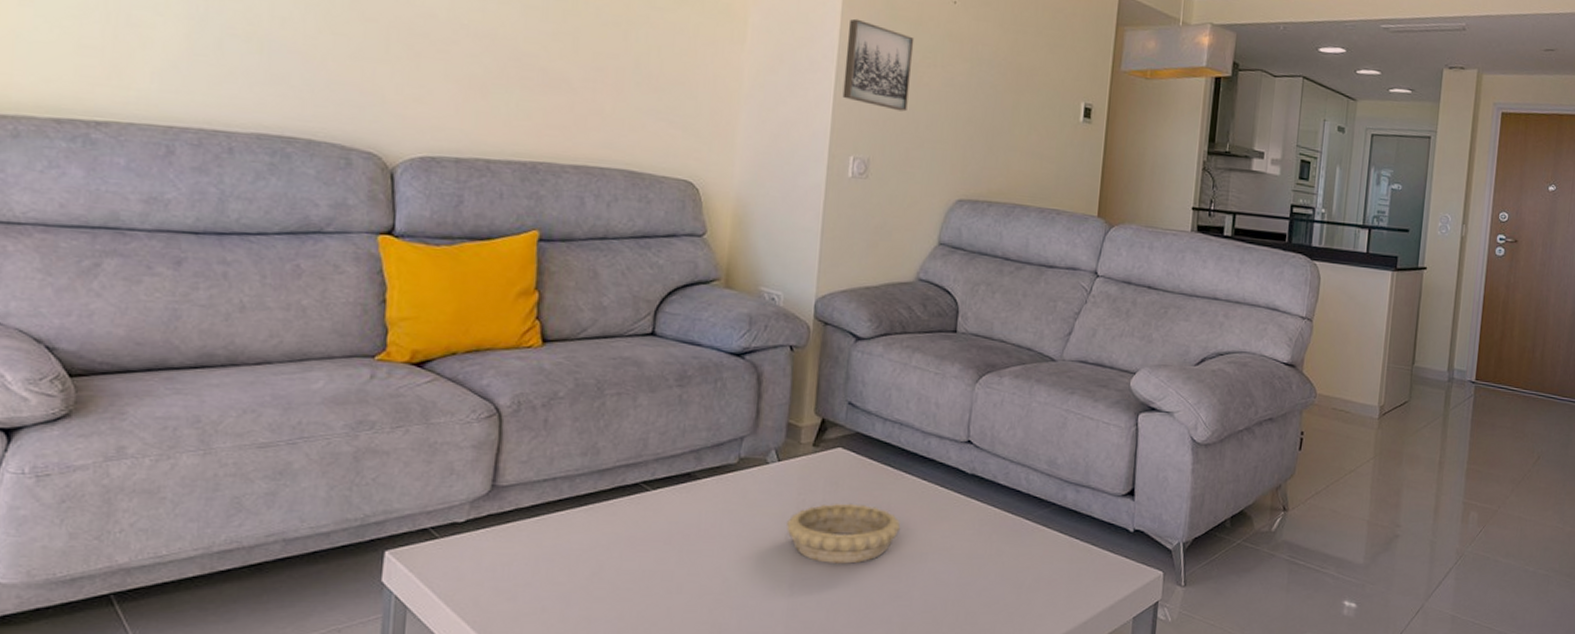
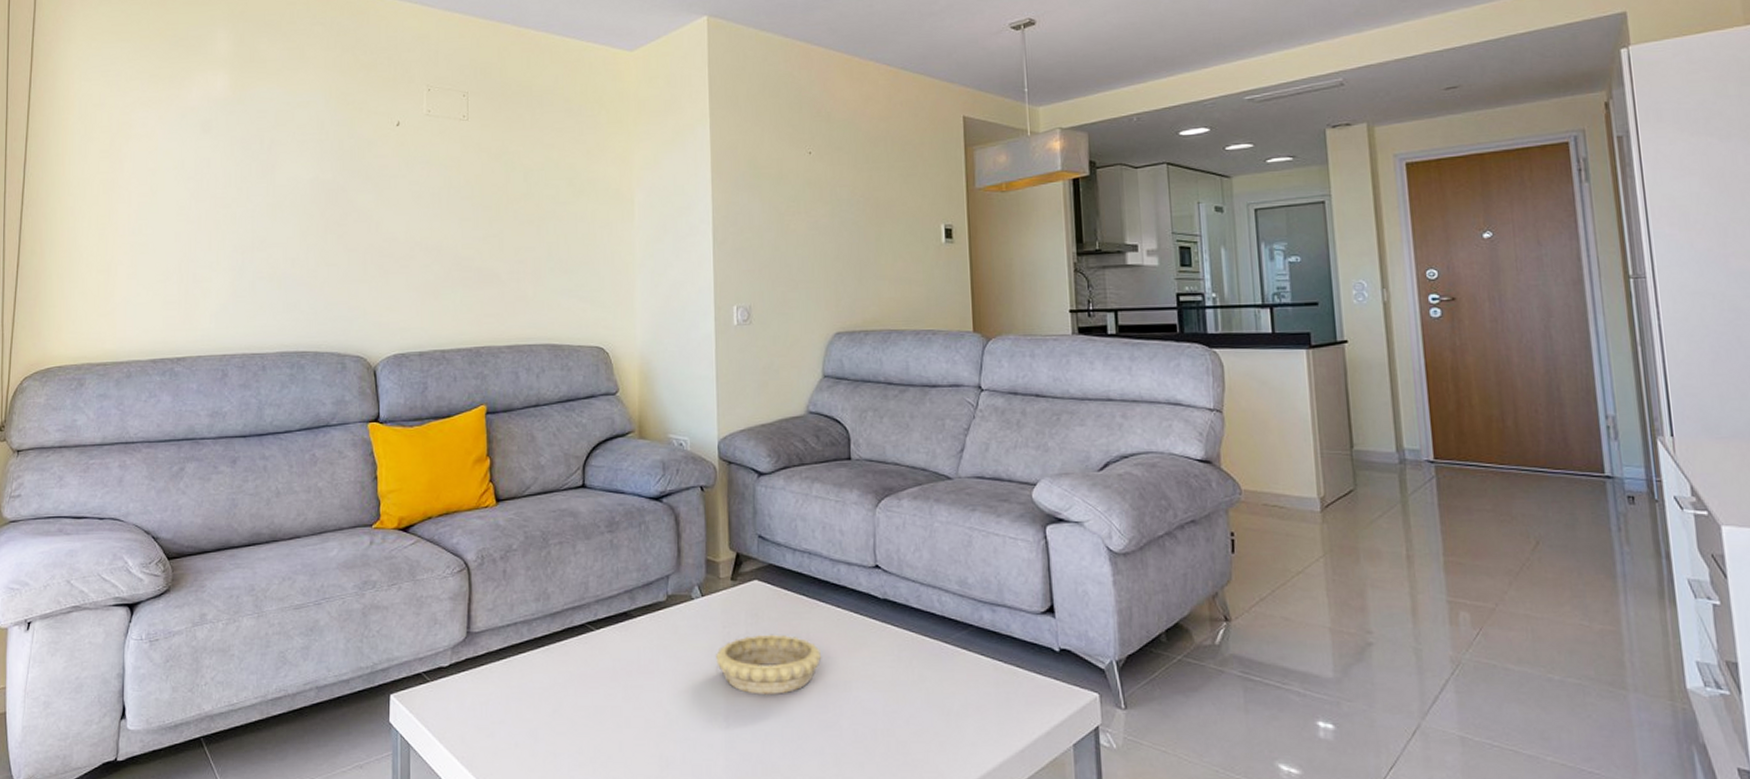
wall art: present [842,18,915,112] -> none [719,183,779,259]

